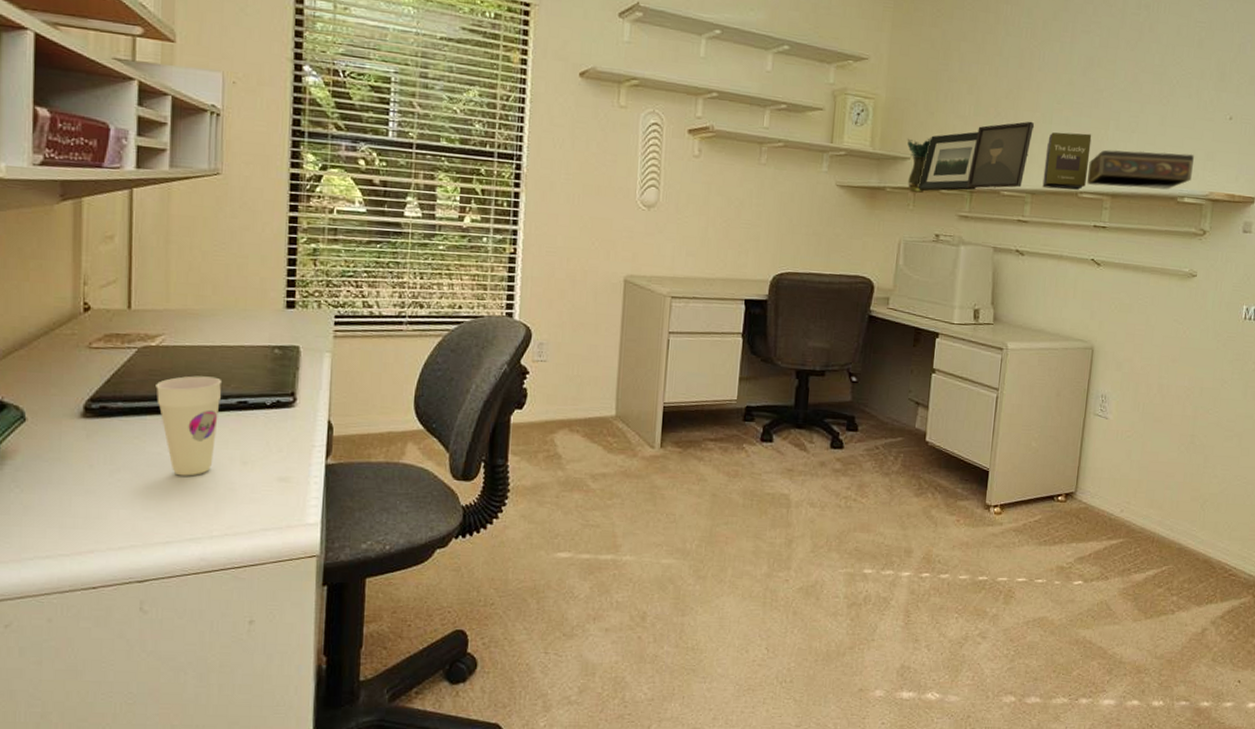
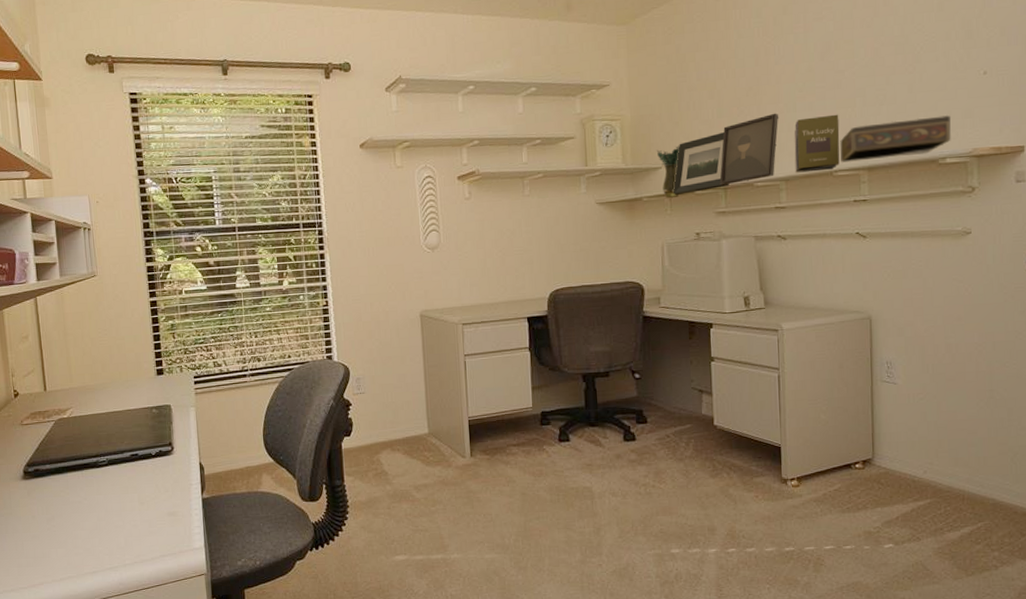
cup: present [156,376,223,476] -> none [71,437,119,518]

